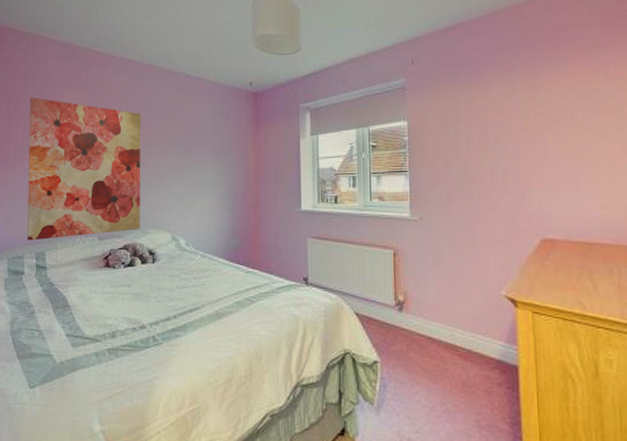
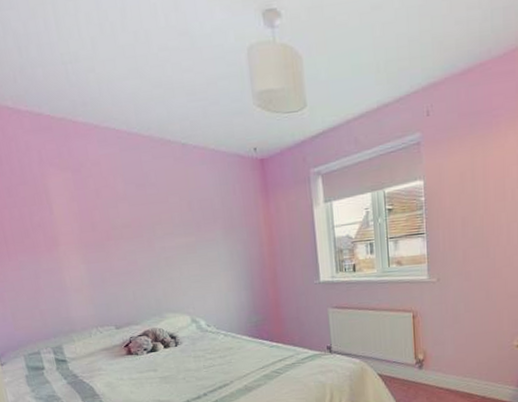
wall art: present [27,96,141,241] -> none [8,180,157,336]

